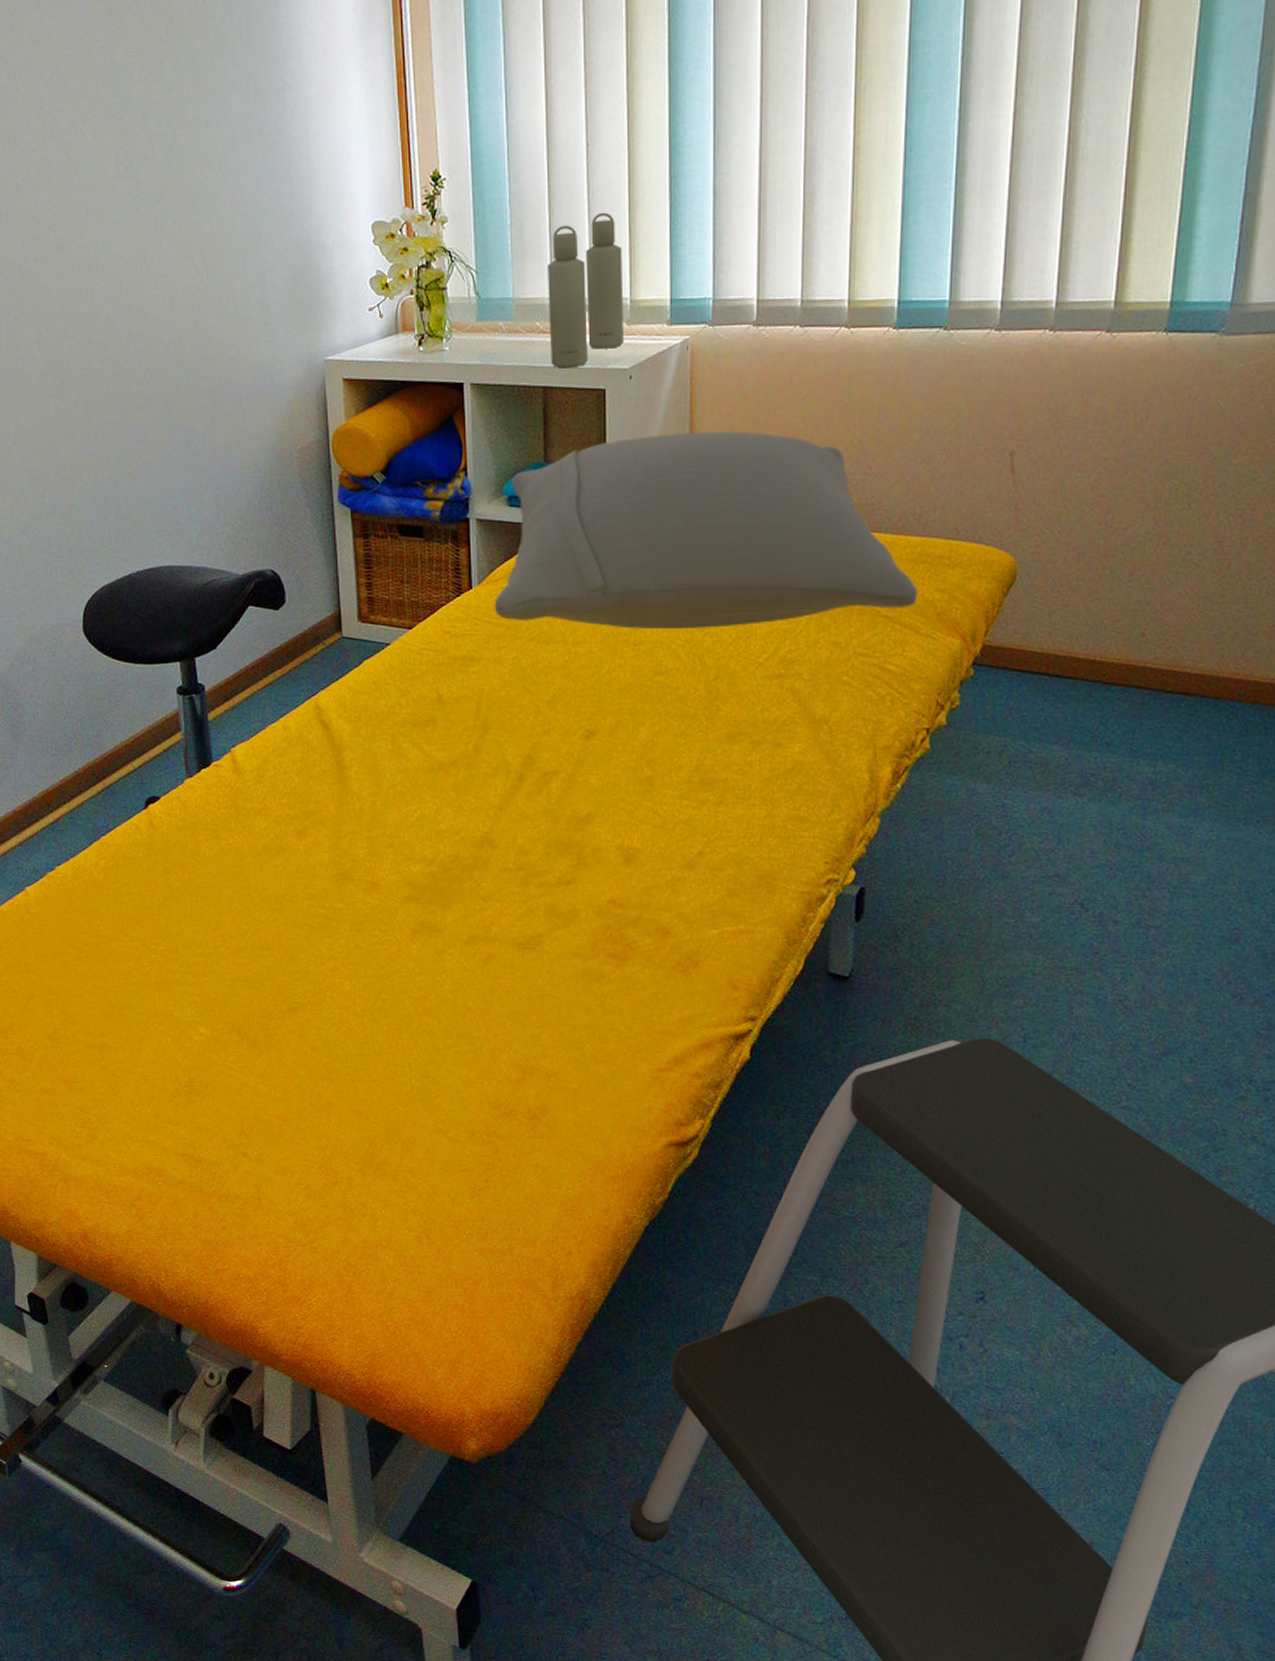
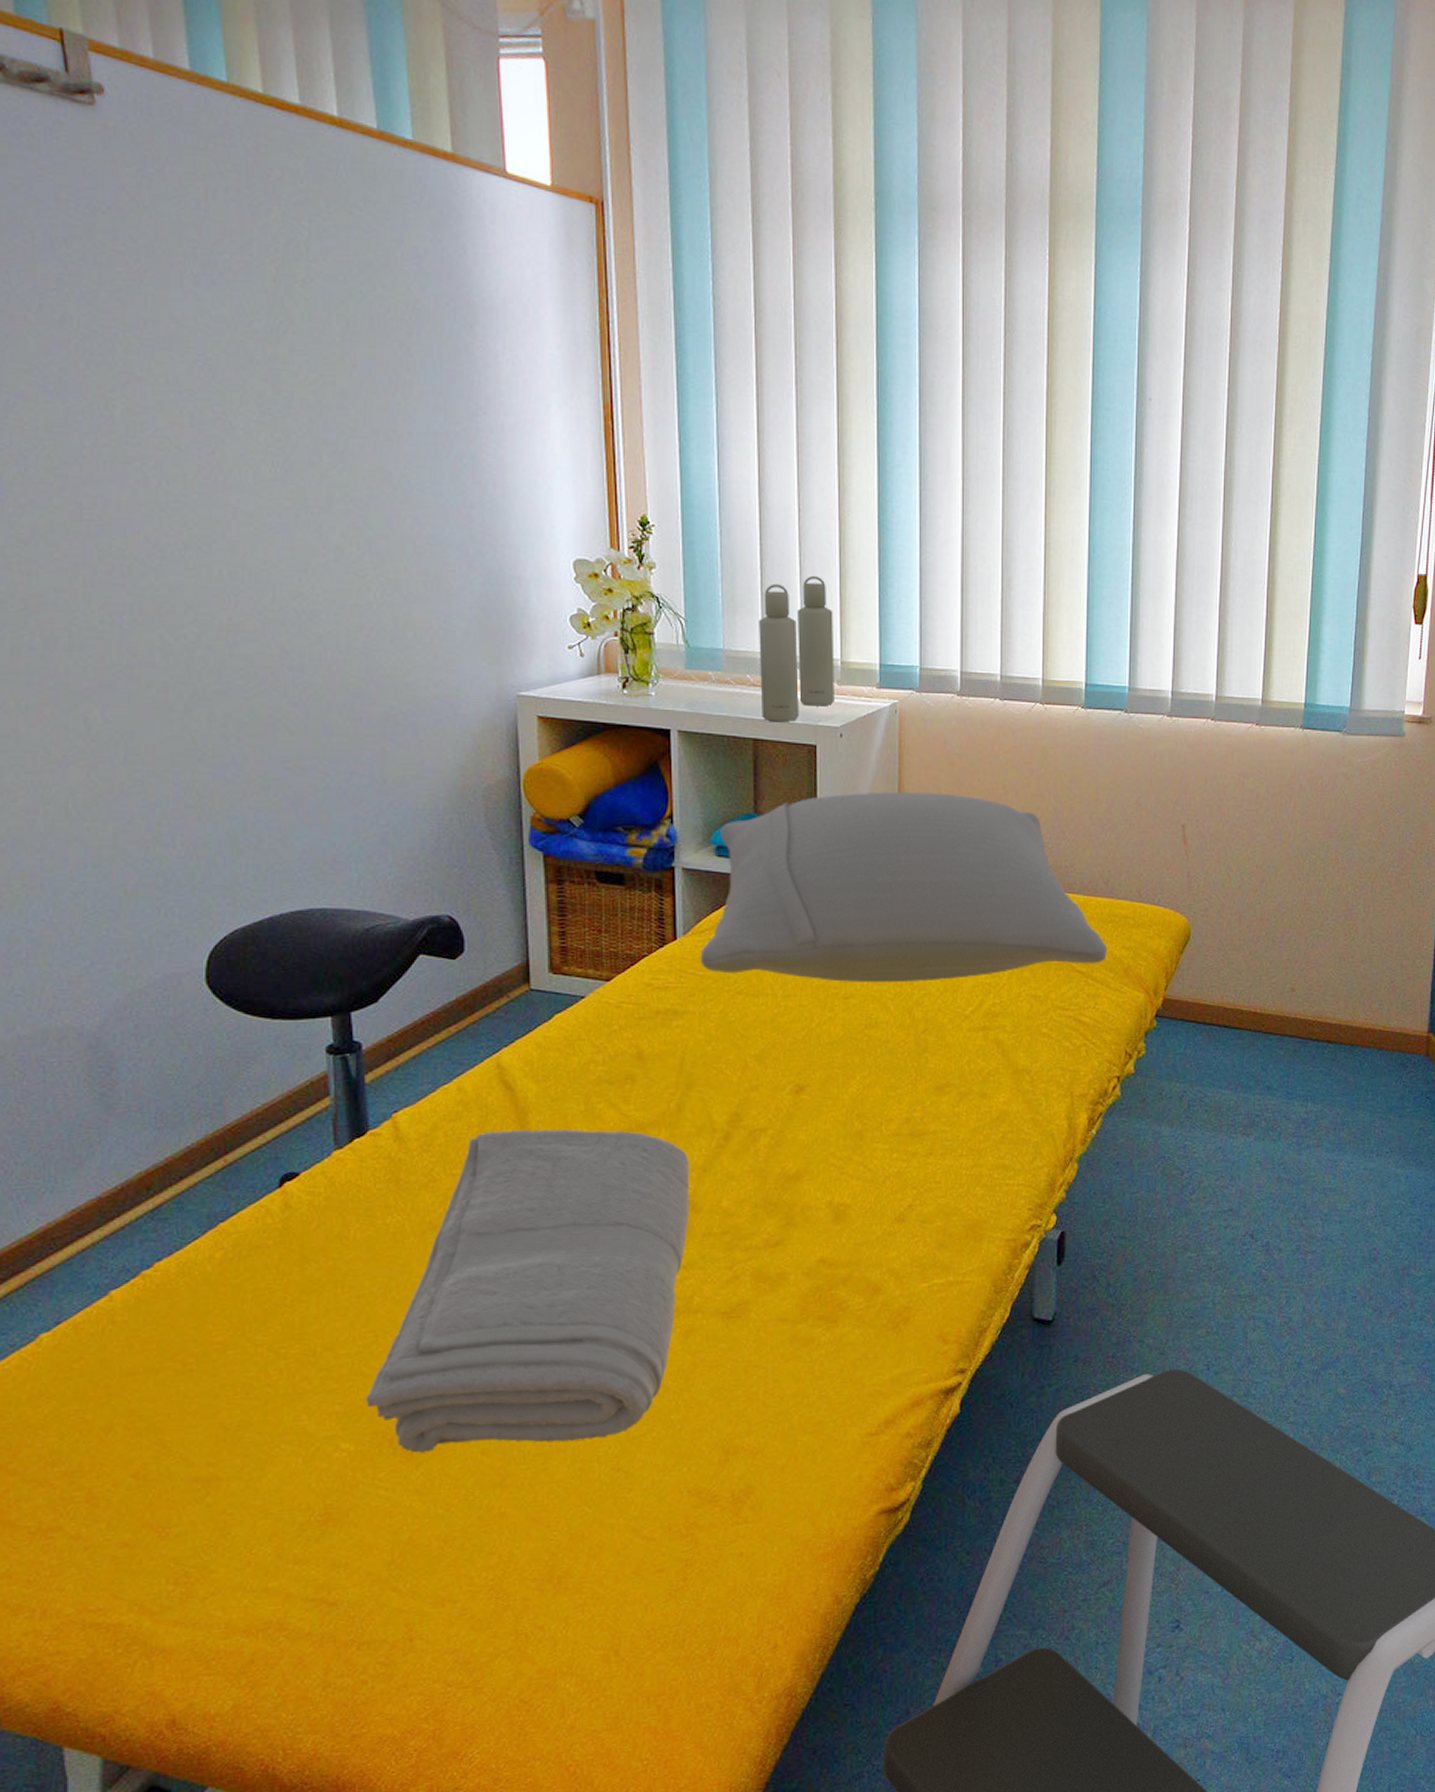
towel: none [218,766,487,1047] -> present [366,1129,690,1453]

